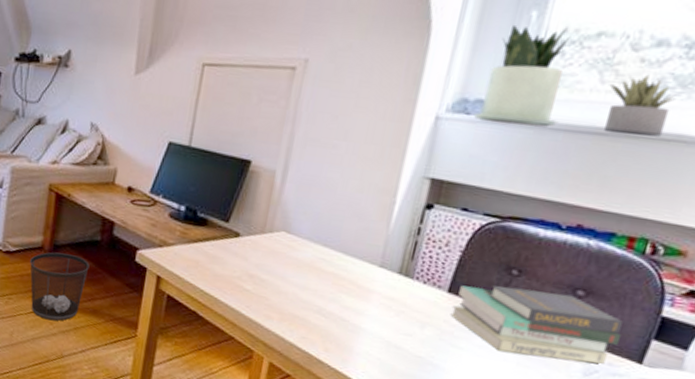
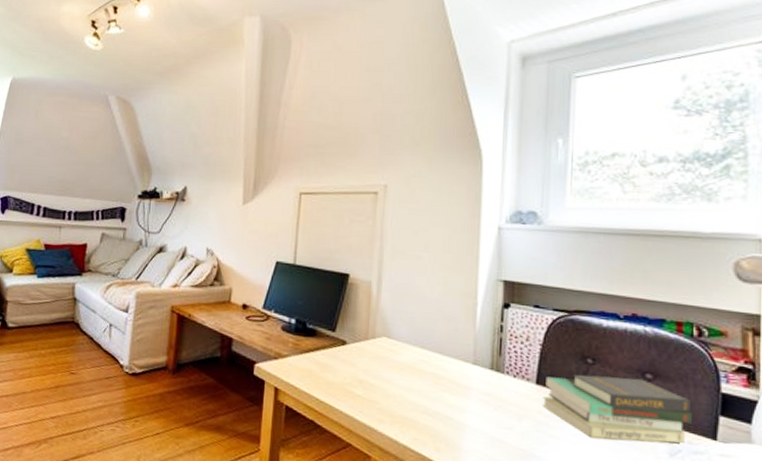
waste bin: present [30,252,90,321] -> none [155,371,211,441]
planter: present [473,26,571,128] -> none [528,150,597,232]
succulent plant: present [604,74,676,137] -> none [630,184,684,235]

